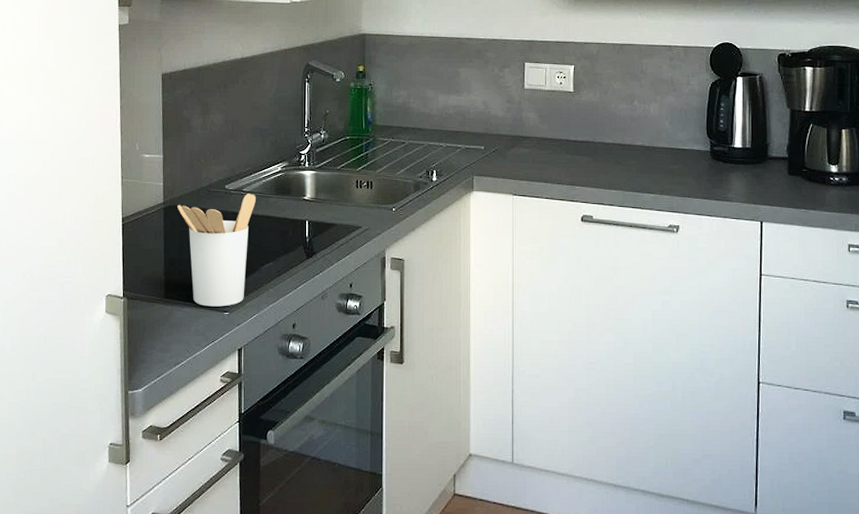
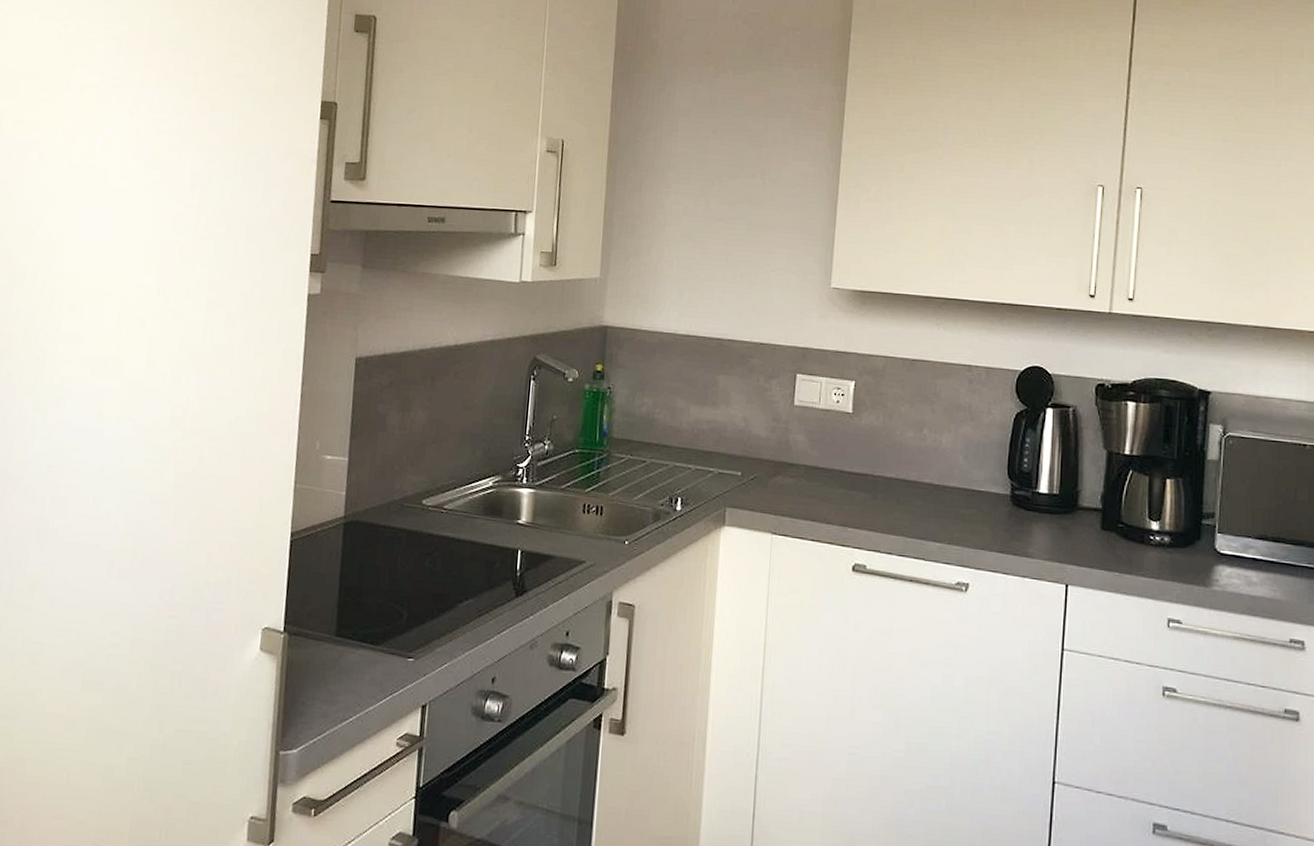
utensil holder: present [177,194,256,307] -> none [361,512,459,652]

